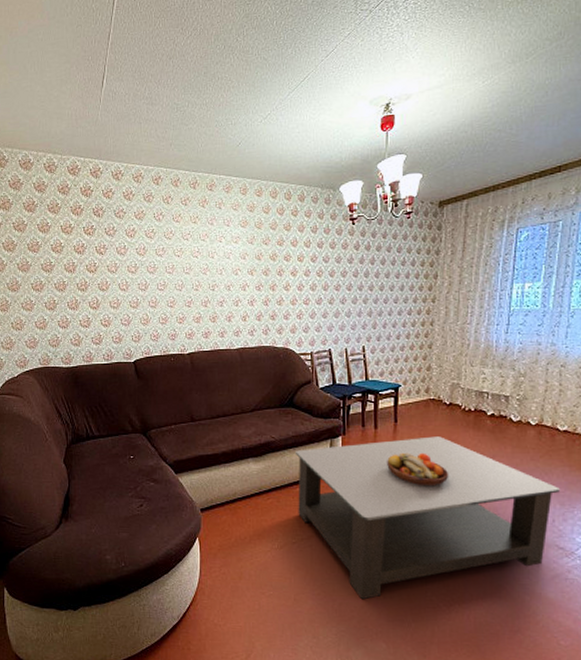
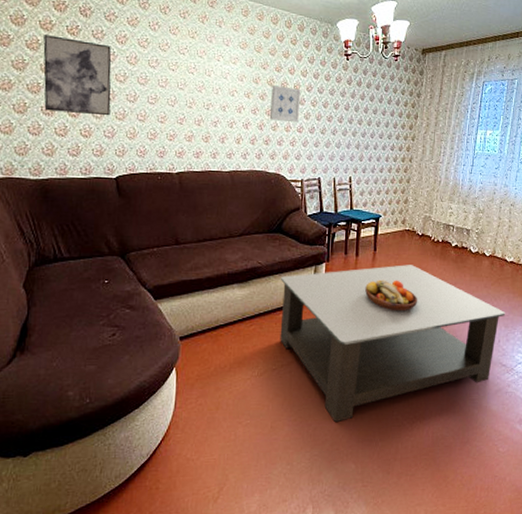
wall art: none [65,237,125,306] -> present [43,35,112,116]
wall art: none [275,259,306,295] -> present [270,85,301,123]

